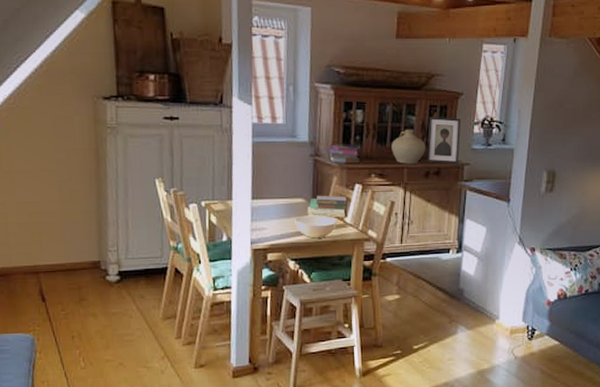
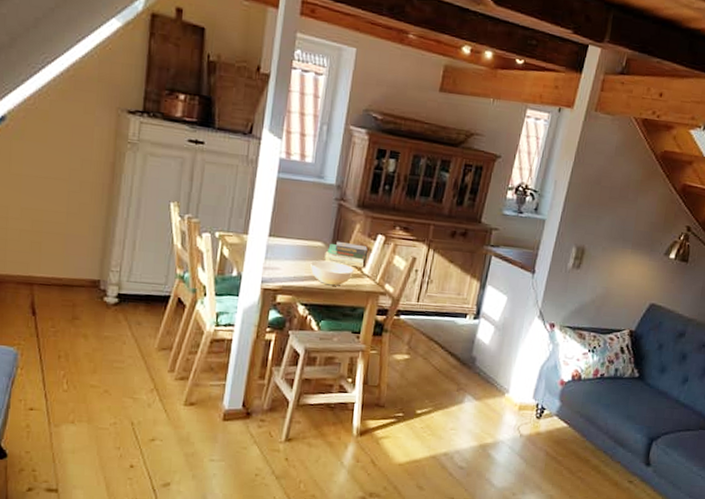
books: present [328,143,360,164] -> none [354,189,389,214]
ceramic jug: present [391,129,425,164] -> none [420,185,455,222]
picture frame: present [426,117,462,164] -> none [454,176,496,228]

